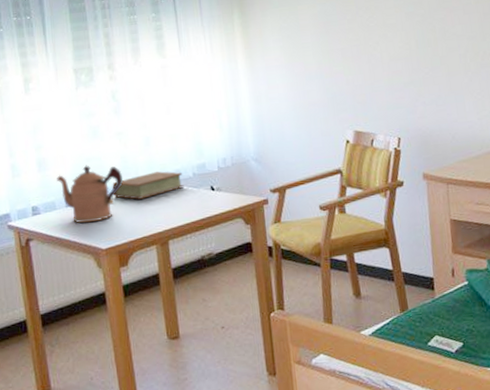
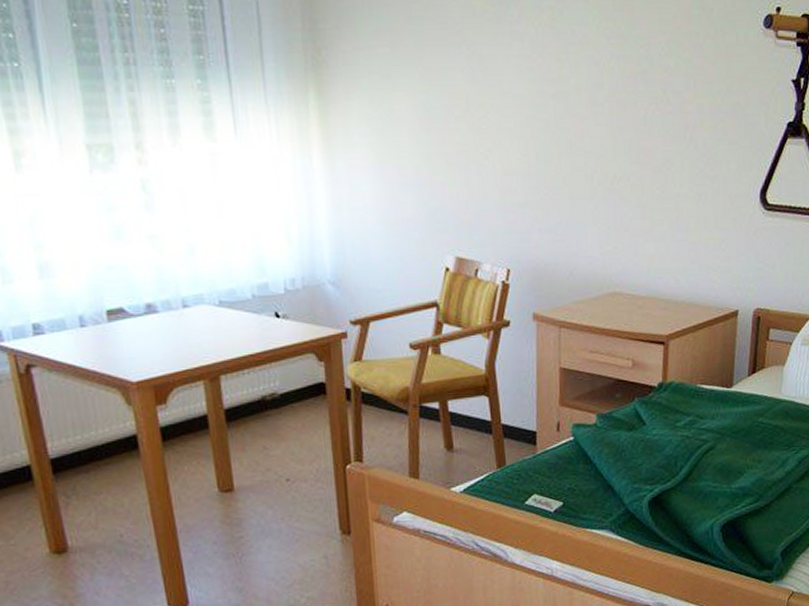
coffeepot: present [57,165,123,223] -> none [66,274,158,348]
book: present [112,171,184,200] -> none [143,289,240,323]

